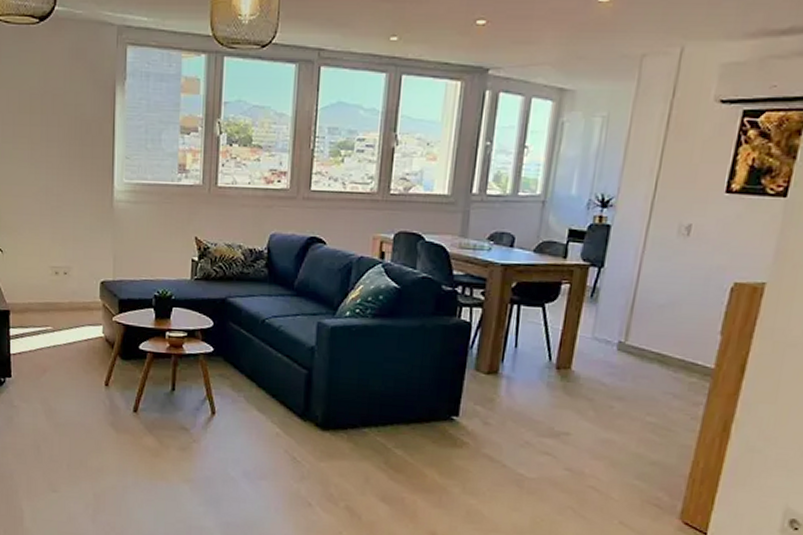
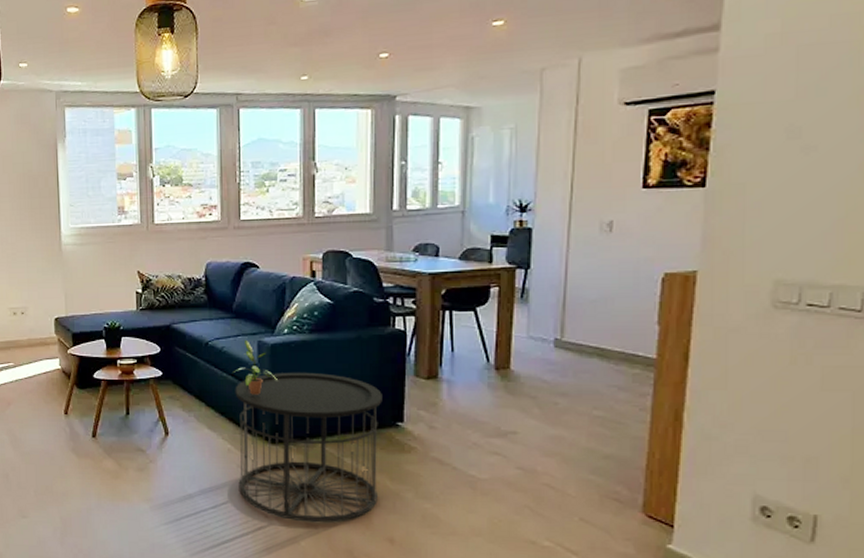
side table: none [284,357,441,513] -> present [235,372,382,522]
potted plant: none [288,319,334,379] -> present [233,339,277,395]

